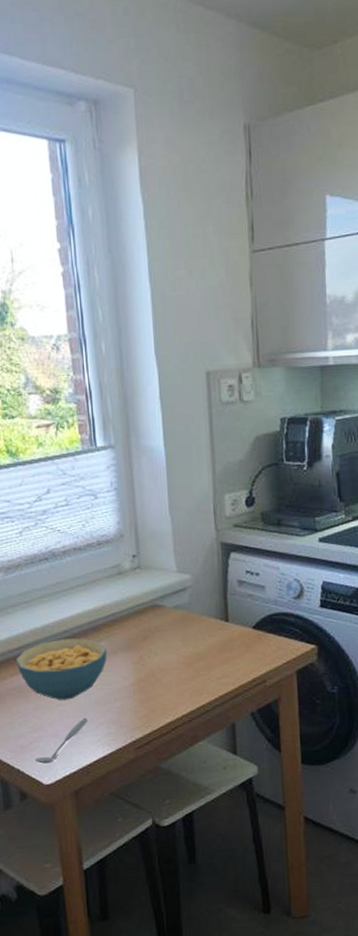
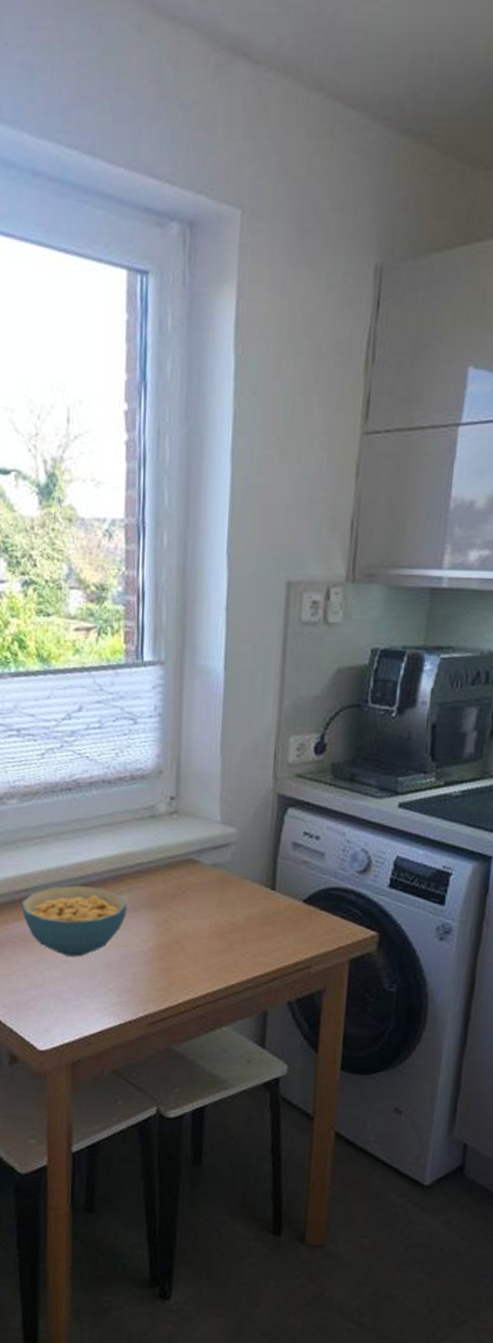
spoon: present [34,718,89,764] -> none [30,981,97,1027]

